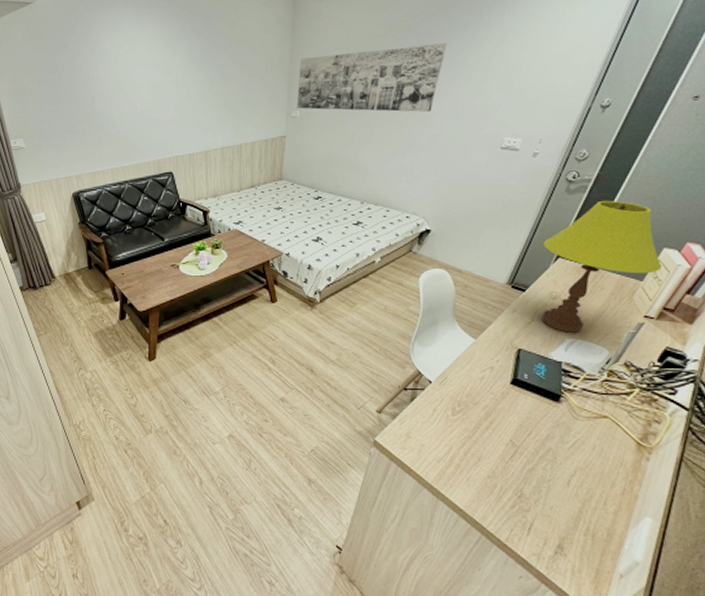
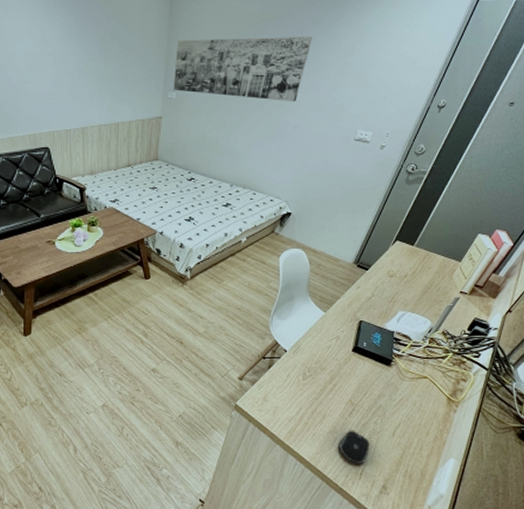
computer mouse: none [499,476,539,517] -> present [338,430,370,464]
table lamp: present [540,200,662,333] -> none [379,191,476,306]

